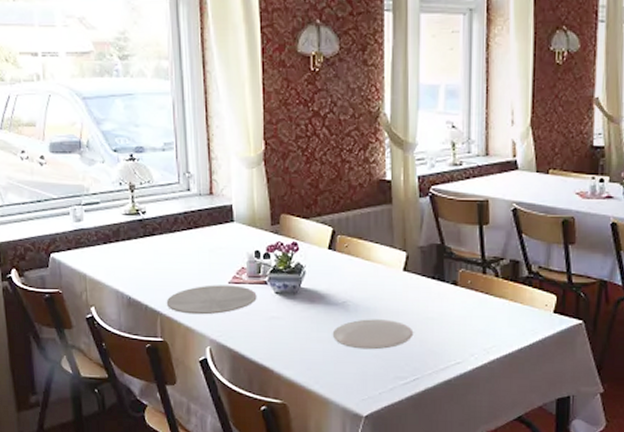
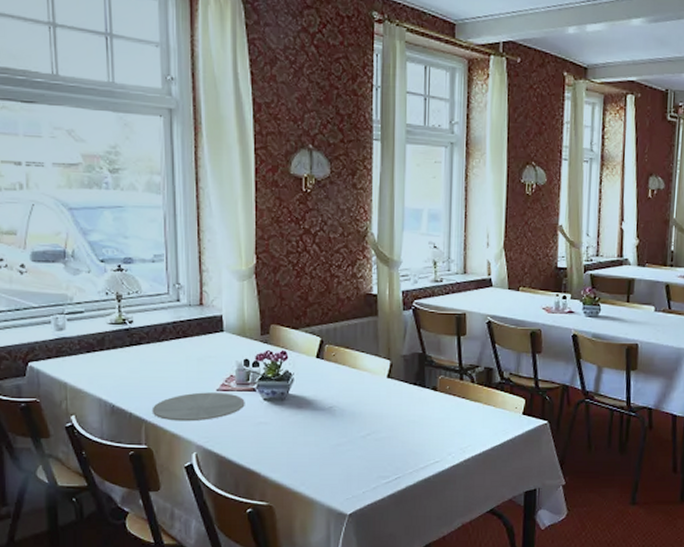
plate: present [332,319,414,350] -> none [318,423,396,452]

